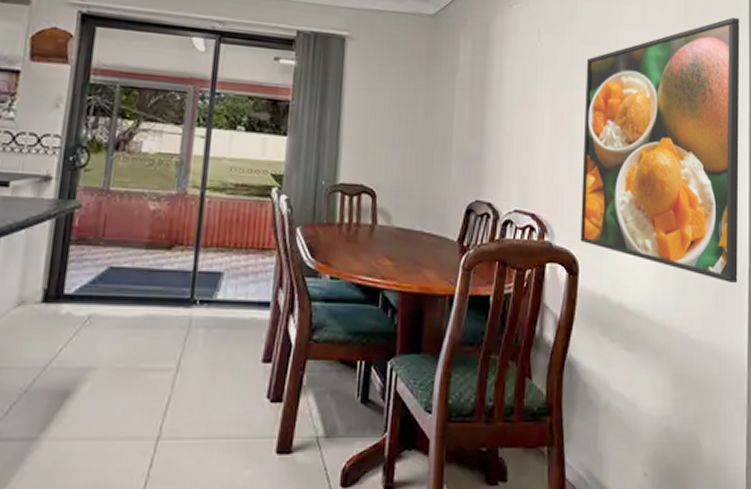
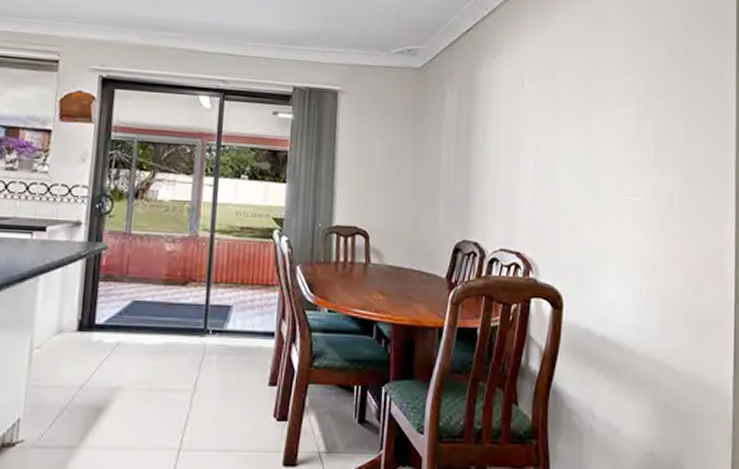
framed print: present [580,17,740,284] -> none [564,60,726,319]

